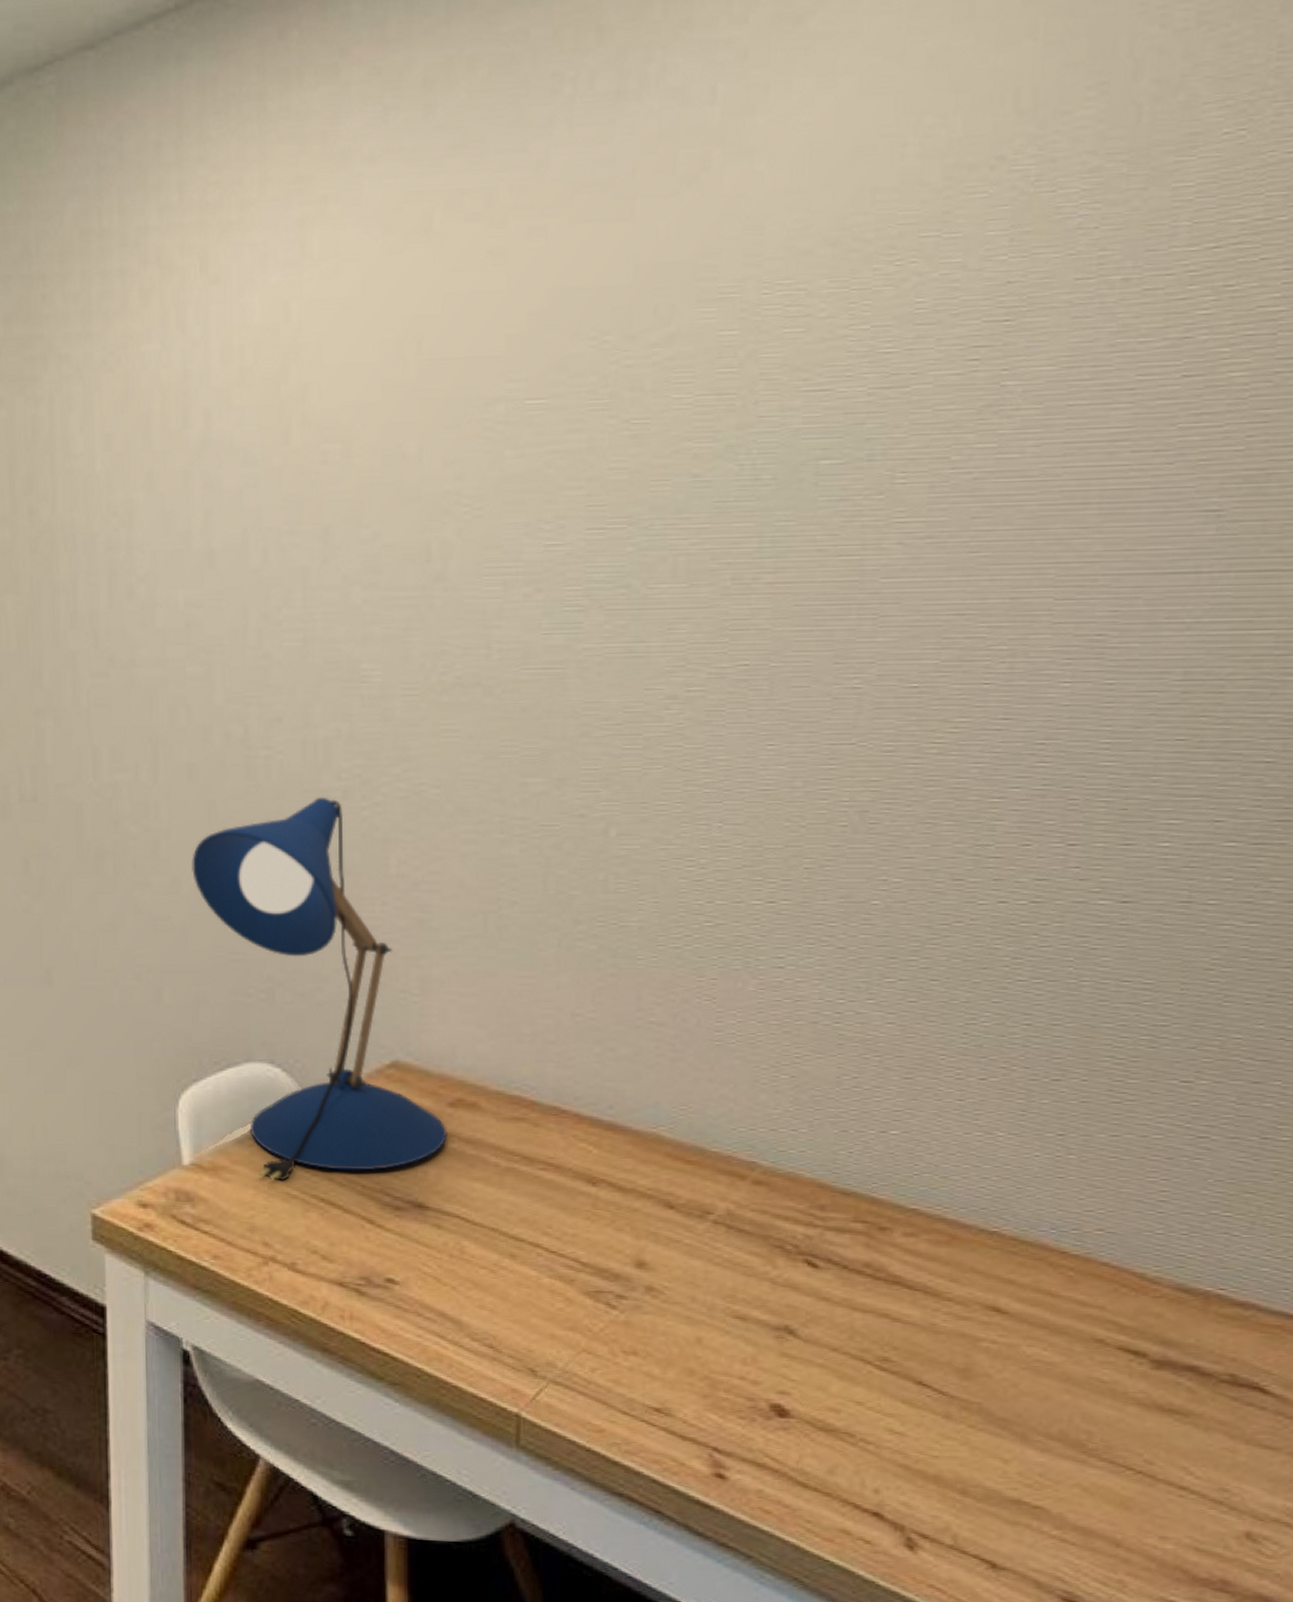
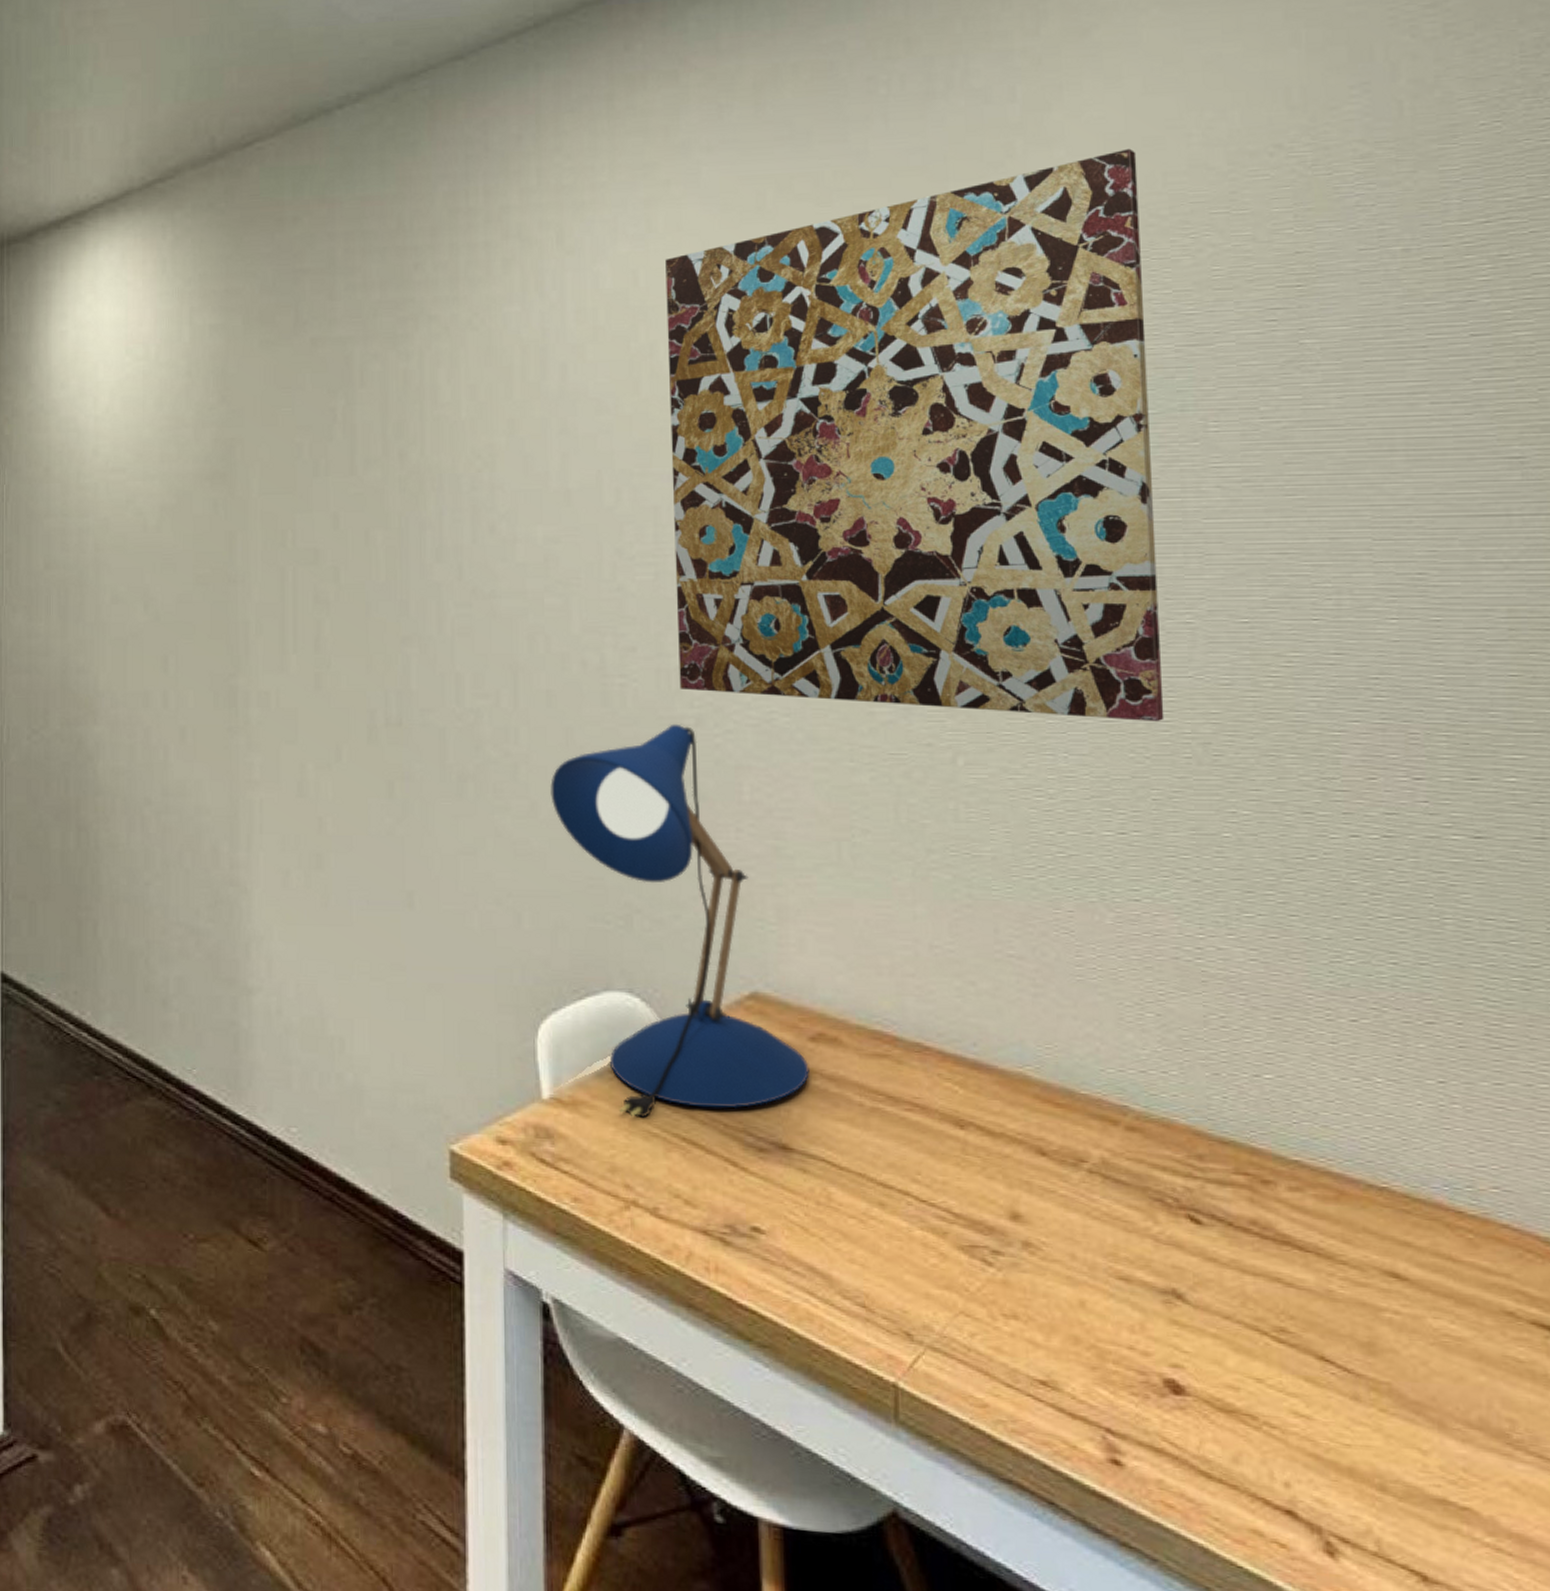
wall art: none [320,160,845,791] -> present [665,148,1164,722]

